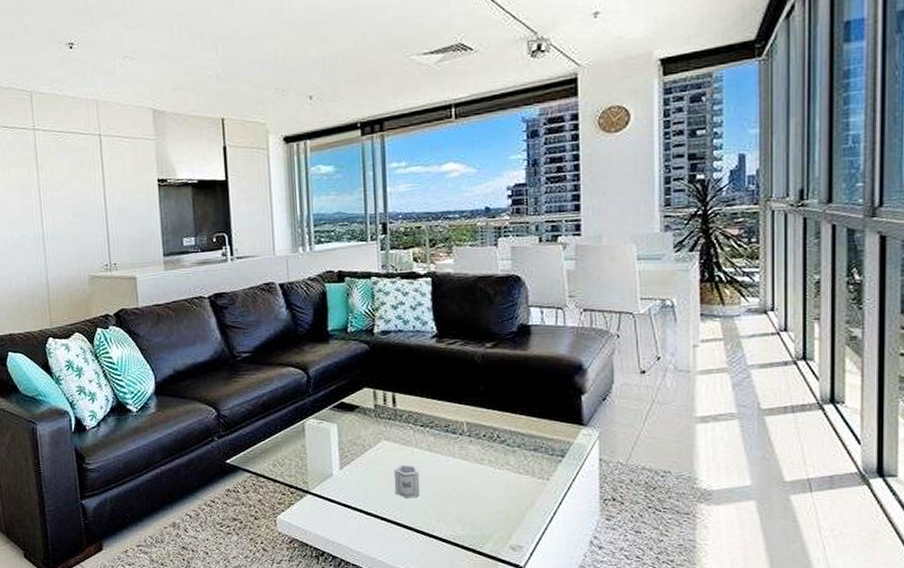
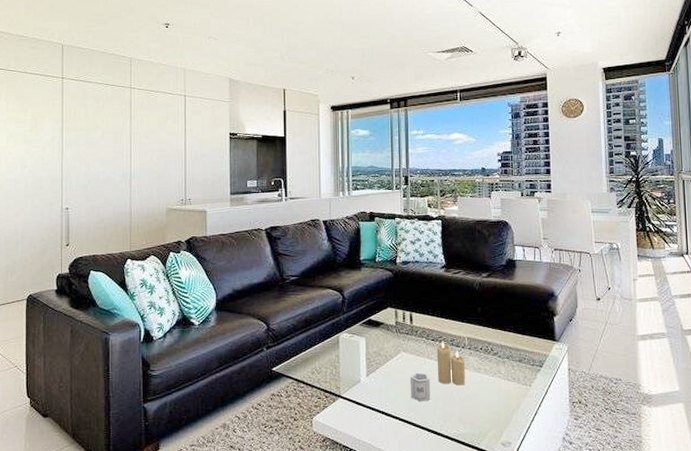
candle: none [426,426,465,480] -> present [436,341,466,386]

